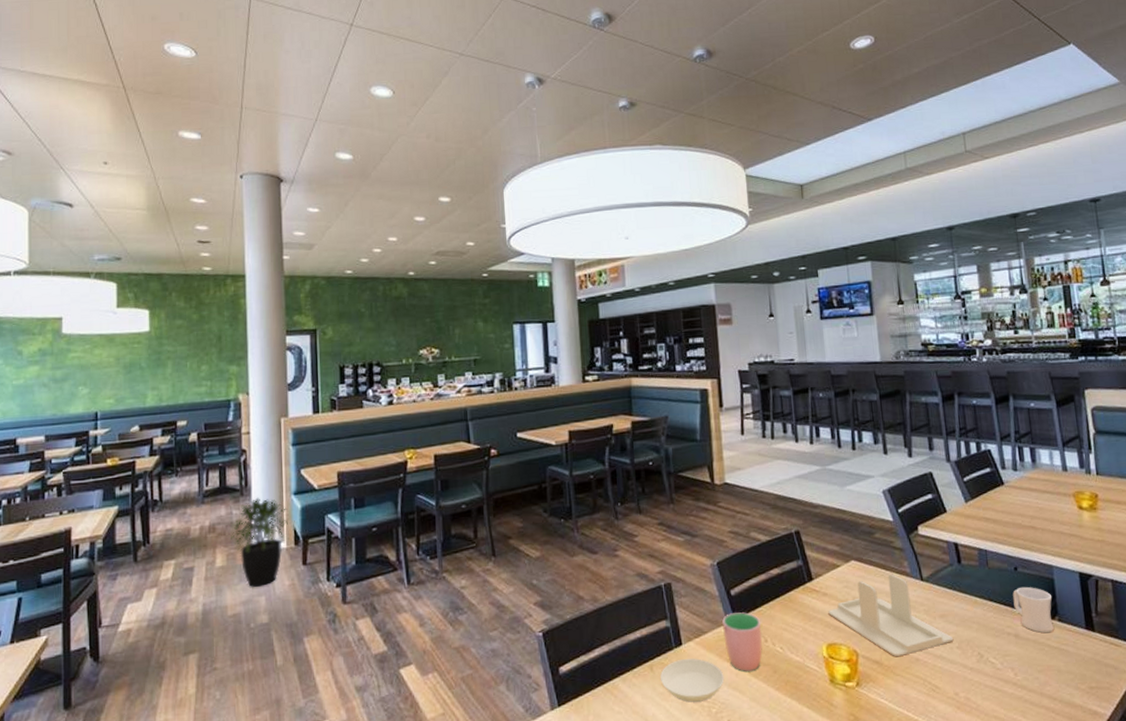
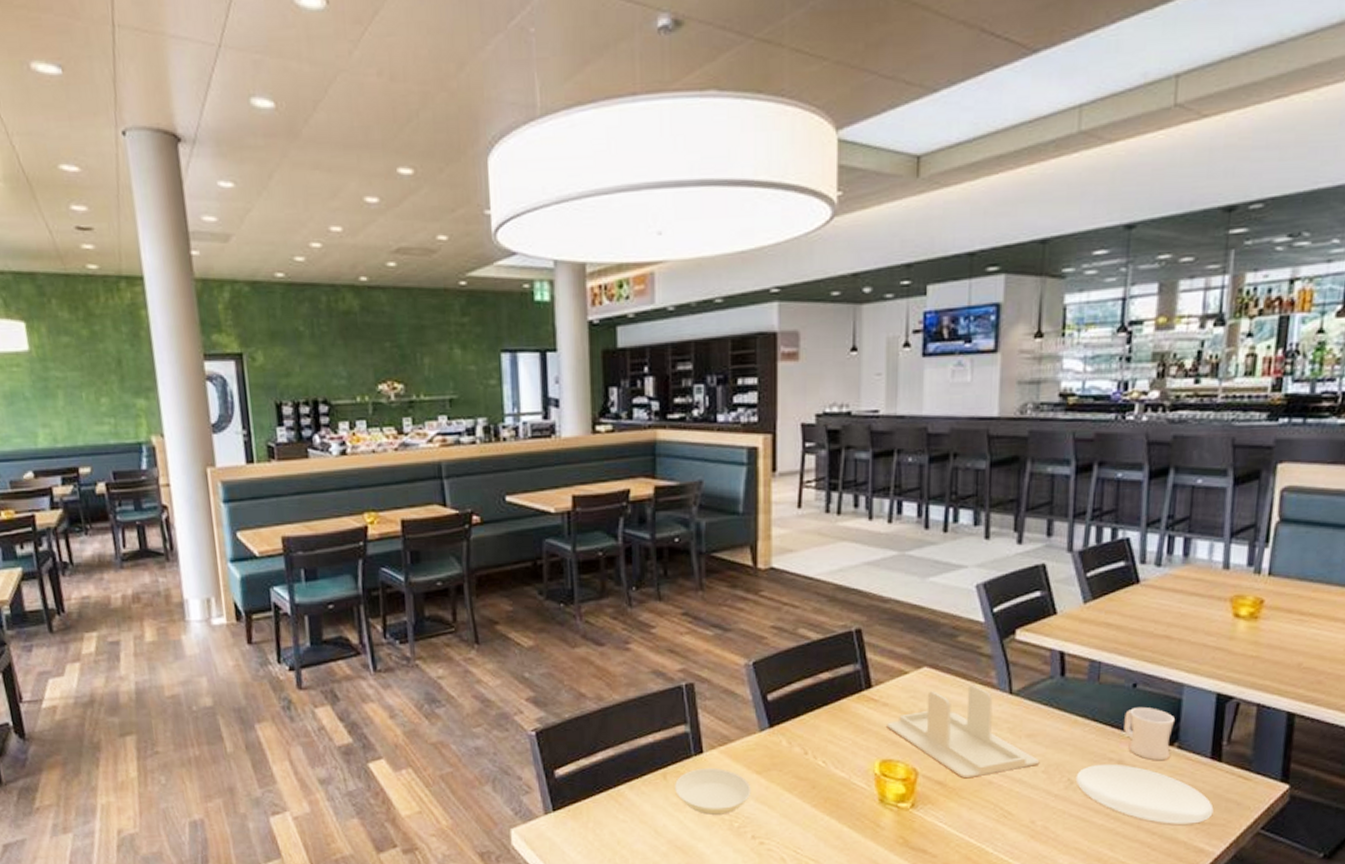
potted plant: present [231,497,288,587] -> none [159,563,226,666]
cup: present [721,612,763,671] -> none [753,720,802,785]
plate: none [984,637,1098,691] -> present [1075,763,1214,826]

